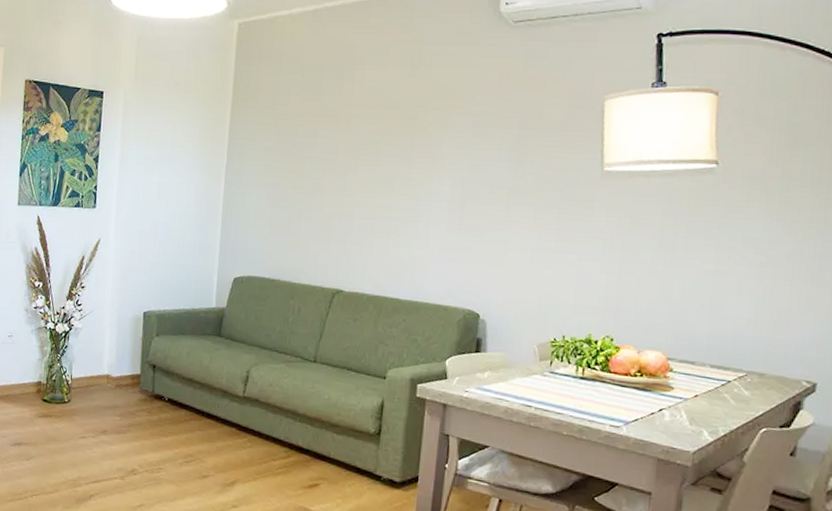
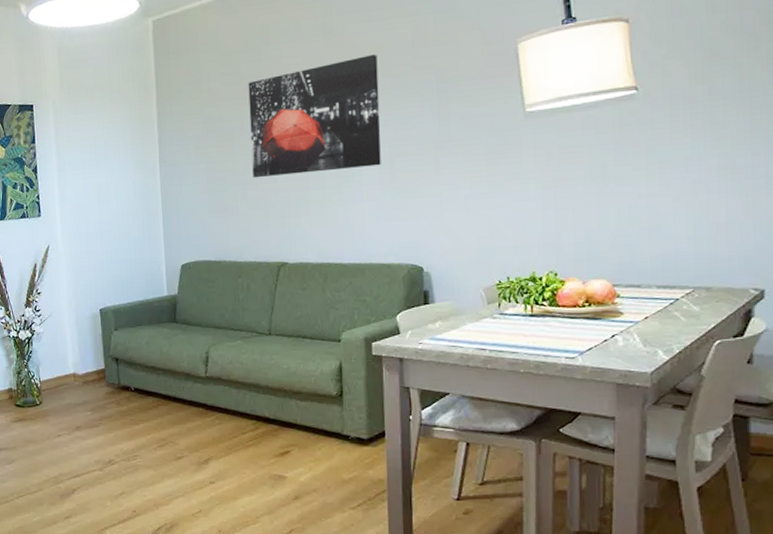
wall art: none [320,89,462,204] -> present [248,54,381,178]

